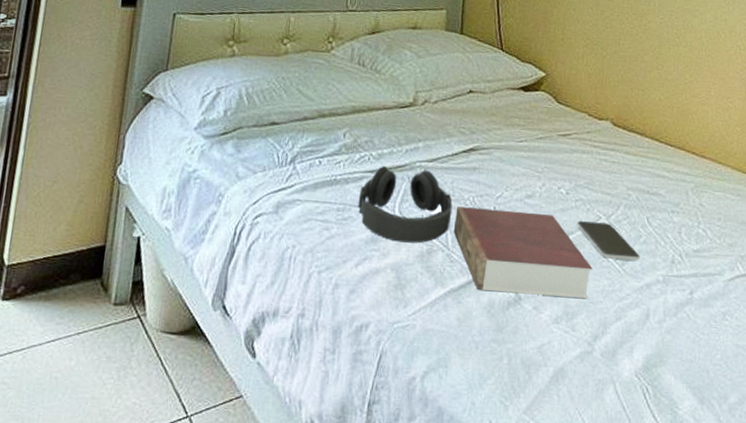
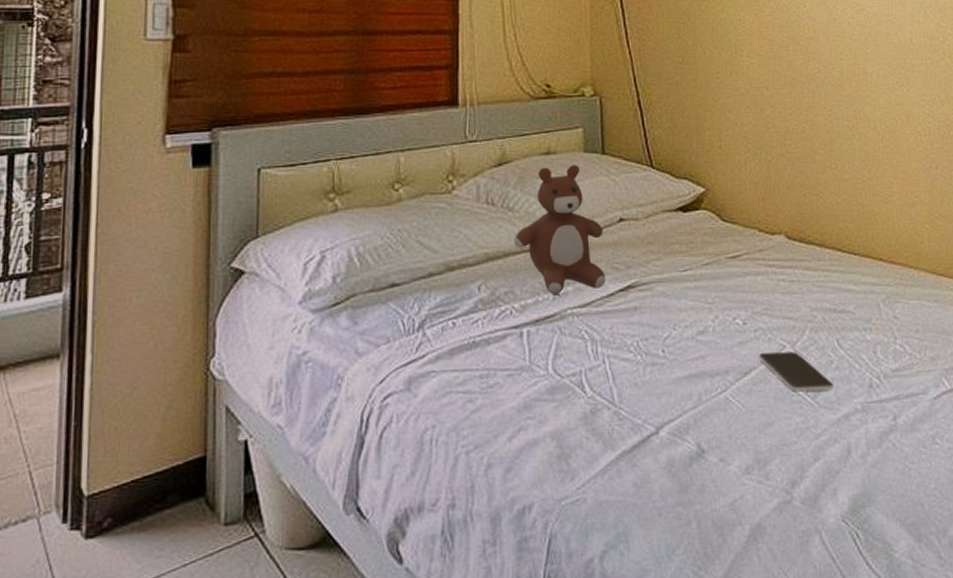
headphones: present [357,166,453,243] -> none [504,317,615,405]
teddy bear: none [377,39,455,149] -> present [513,164,606,296]
book: present [453,206,593,299] -> none [618,350,782,448]

